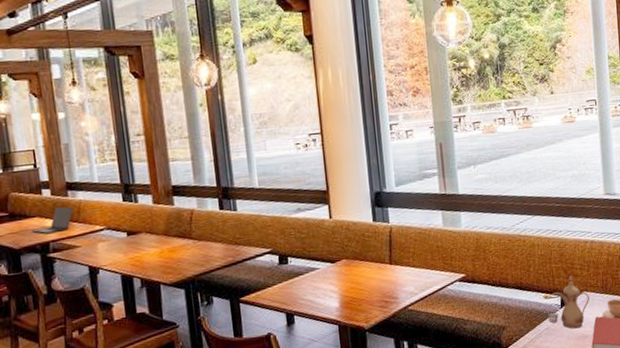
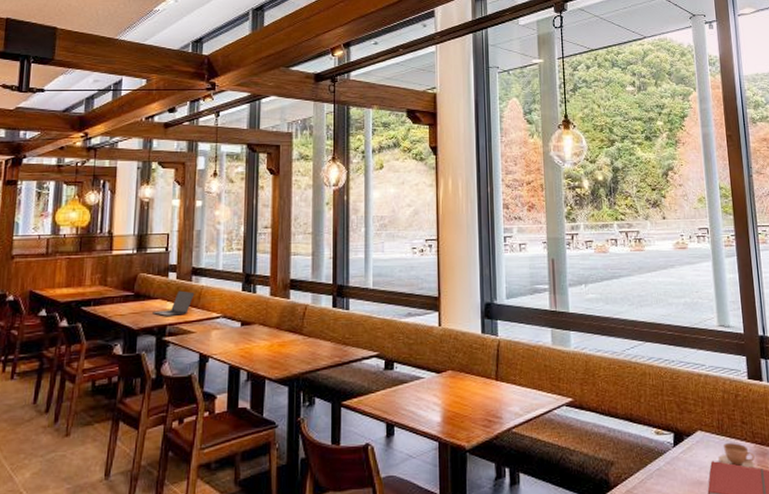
teapot: present [547,276,589,329] -> none [658,411,704,473]

